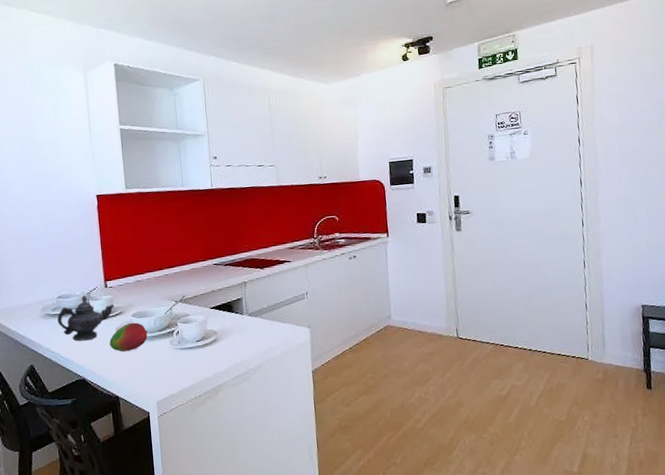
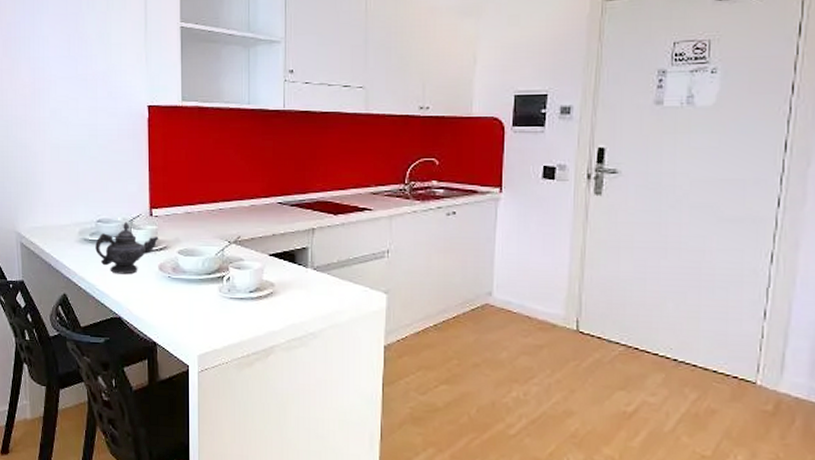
fruit: present [109,322,148,352] -> none [151,260,195,292]

